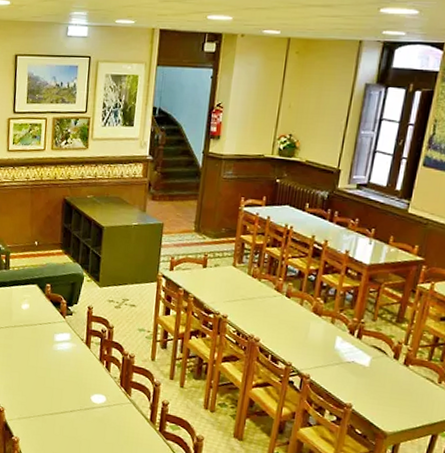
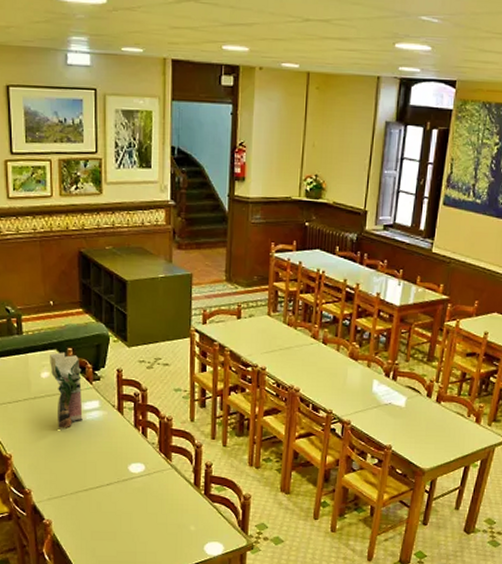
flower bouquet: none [30,287,57,356] -> present [50,352,83,429]

